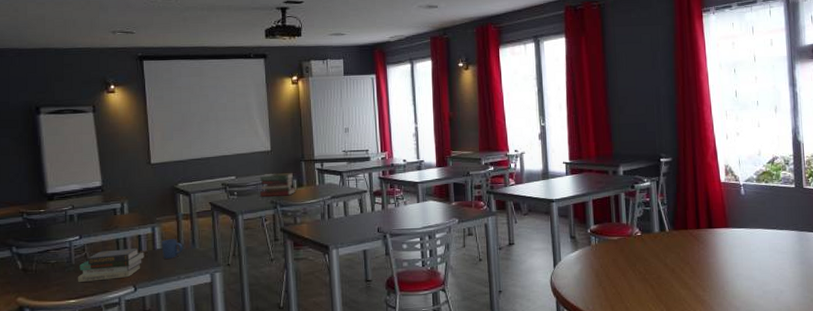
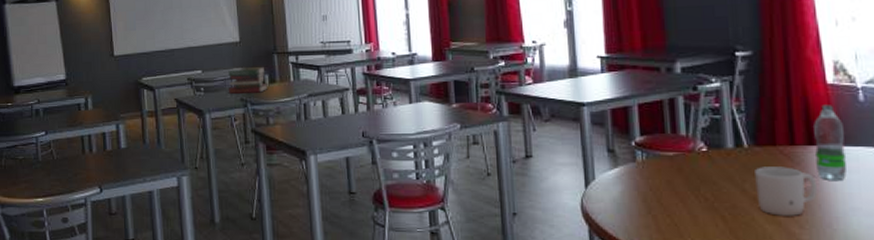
books: present [77,247,144,283] -> none [44,146,109,181]
mug: present [161,239,183,260] -> none [126,138,148,160]
mug: none [673,245,715,283] -> present [755,167,818,216]
bottle: none [712,198,734,254] -> present [814,105,847,180]

